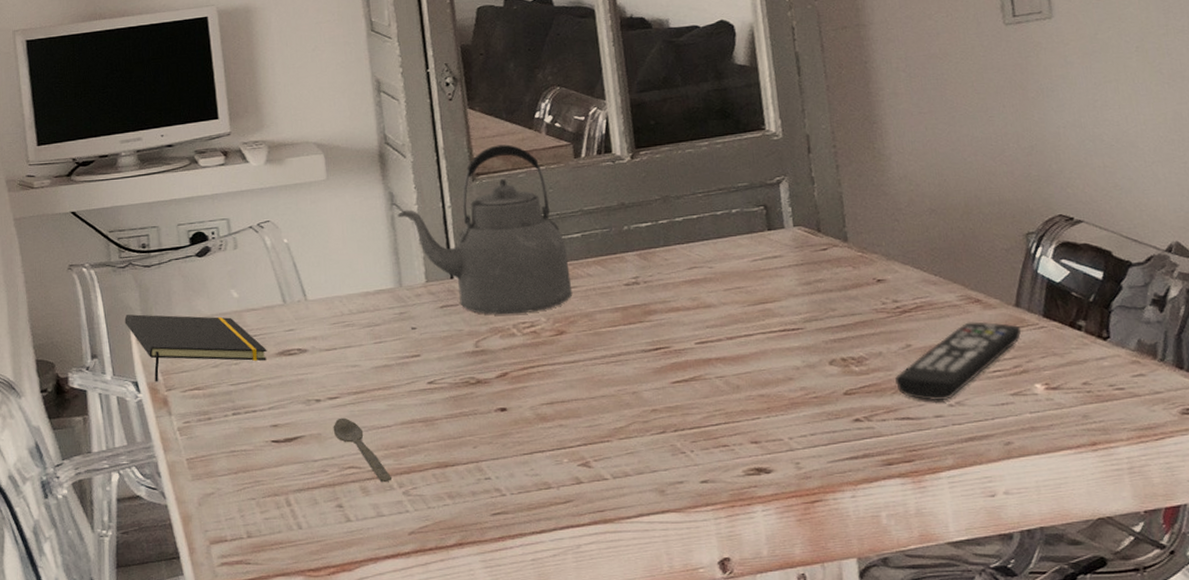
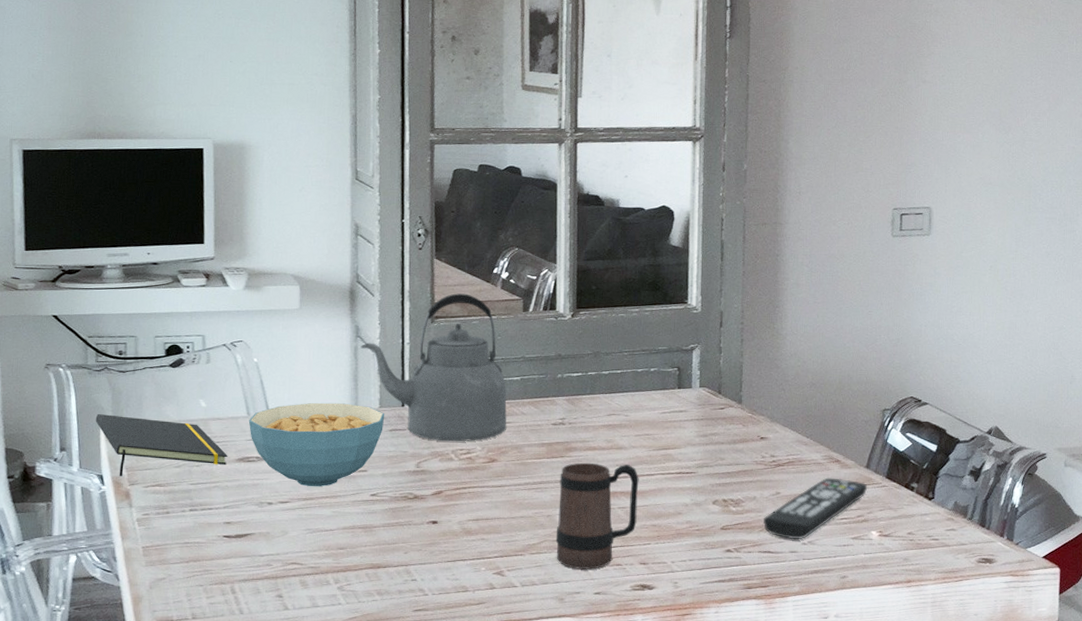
cereal bowl: none [285,280,434,379] -> present [248,402,385,487]
spoon: present [333,417,393,482] -> none [281,520,330,577]
mug: none [641,325,740,454] -> present [555,462,639,569]

